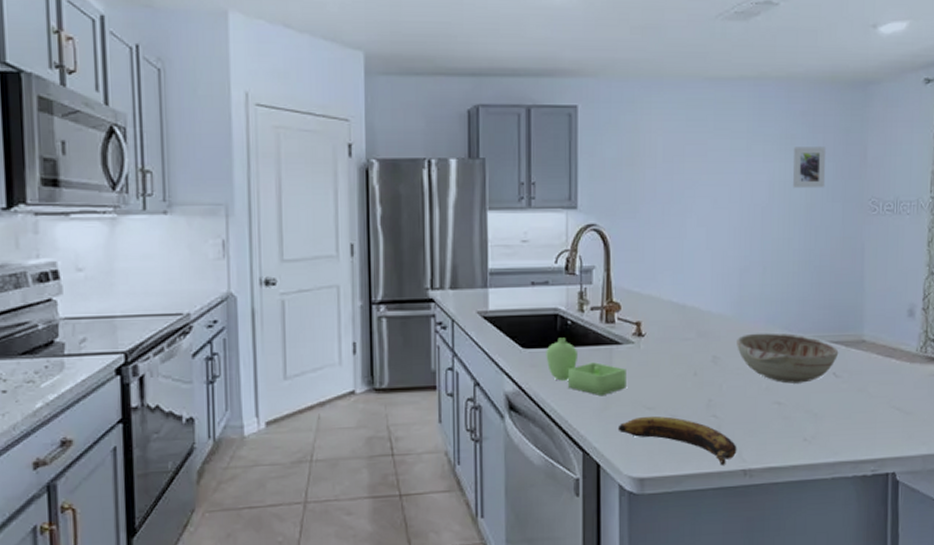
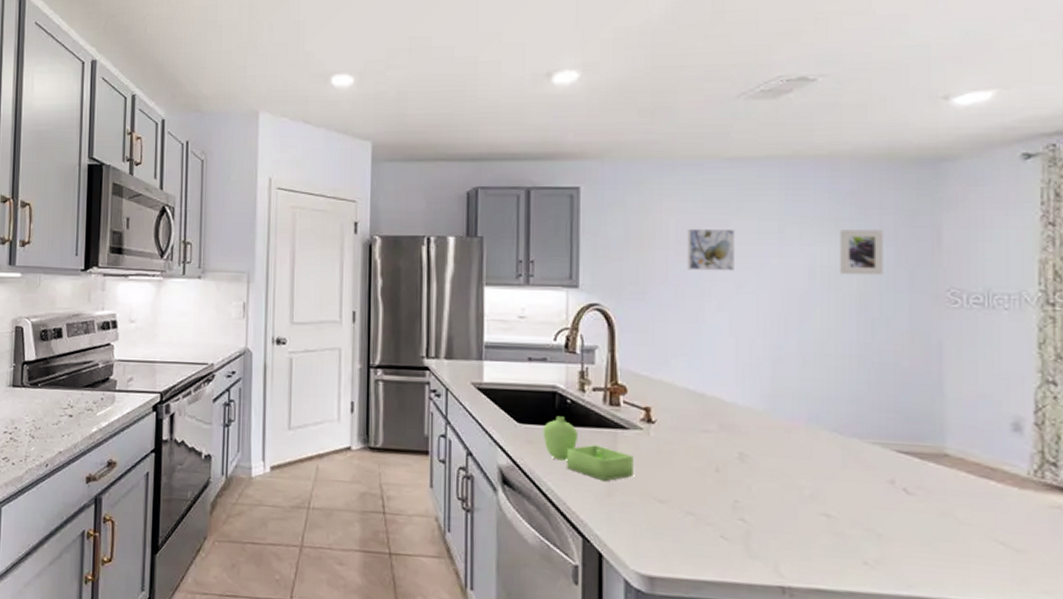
banana: present [618,416,737,465] -> none [623,509,773,577]
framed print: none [672,147,712,188] -> present [687,228,735,271]
decorative bowl: present [737,333,839,384] -> none [770,432,910,496]

